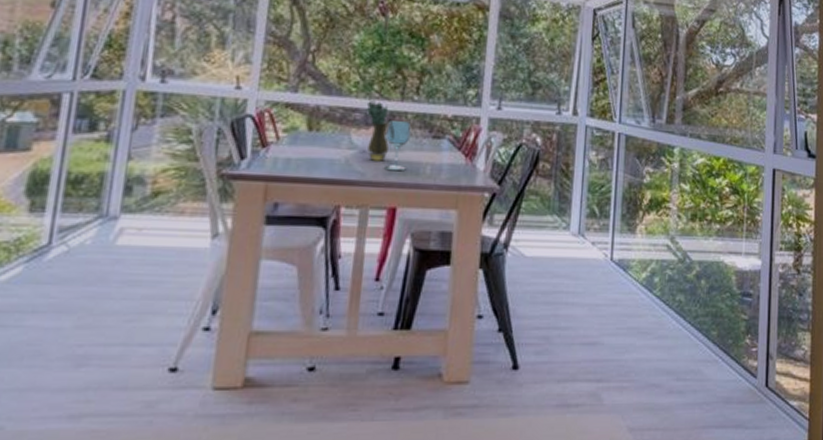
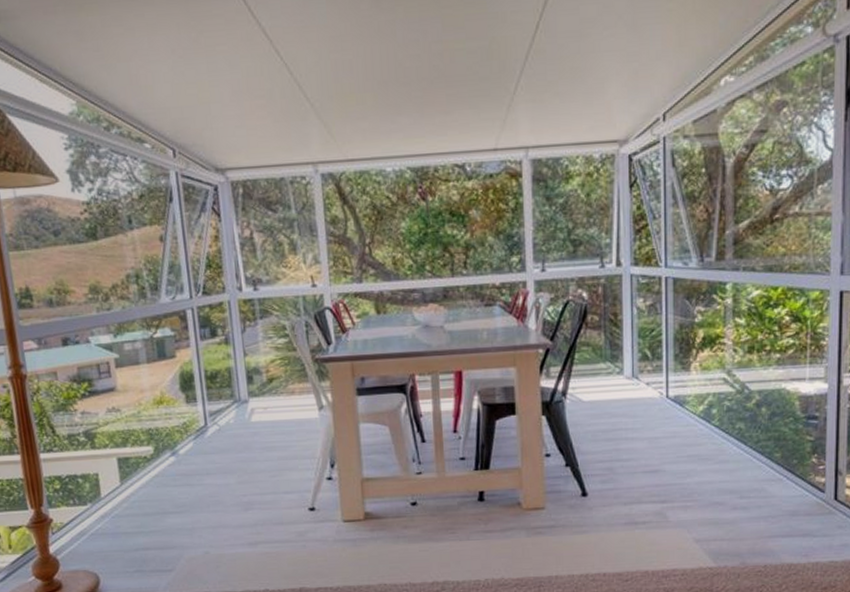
vase: present [366,98,390,161] -> none [422,278,448,333]
wine glass: present [385,121,413,172] -> none [442,295,467,340]

